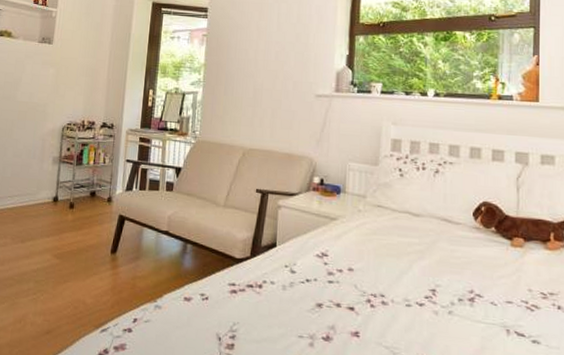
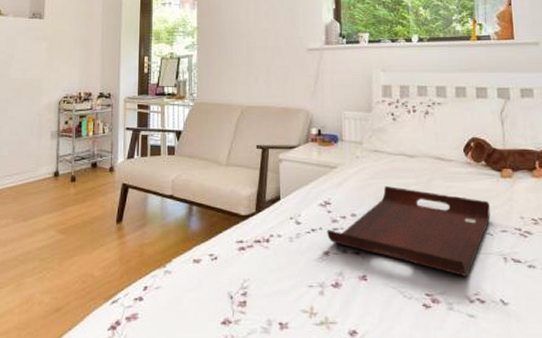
serving tray: none [322,242,496,345] -> present [327,185,491,276]

